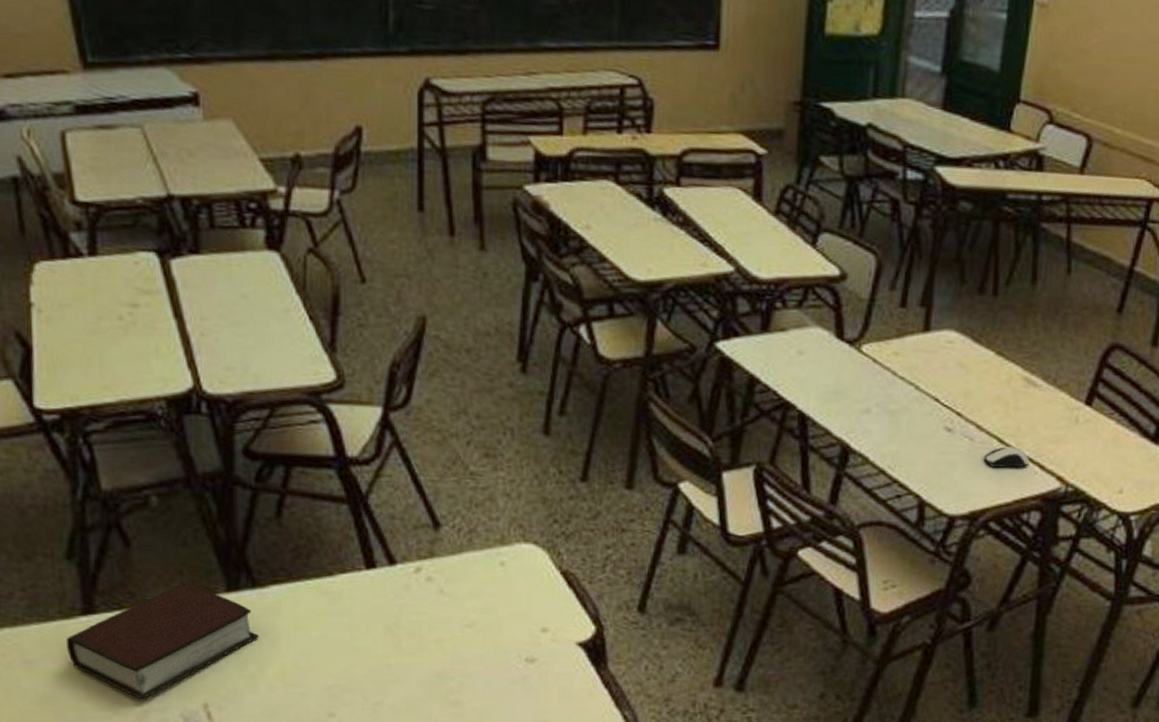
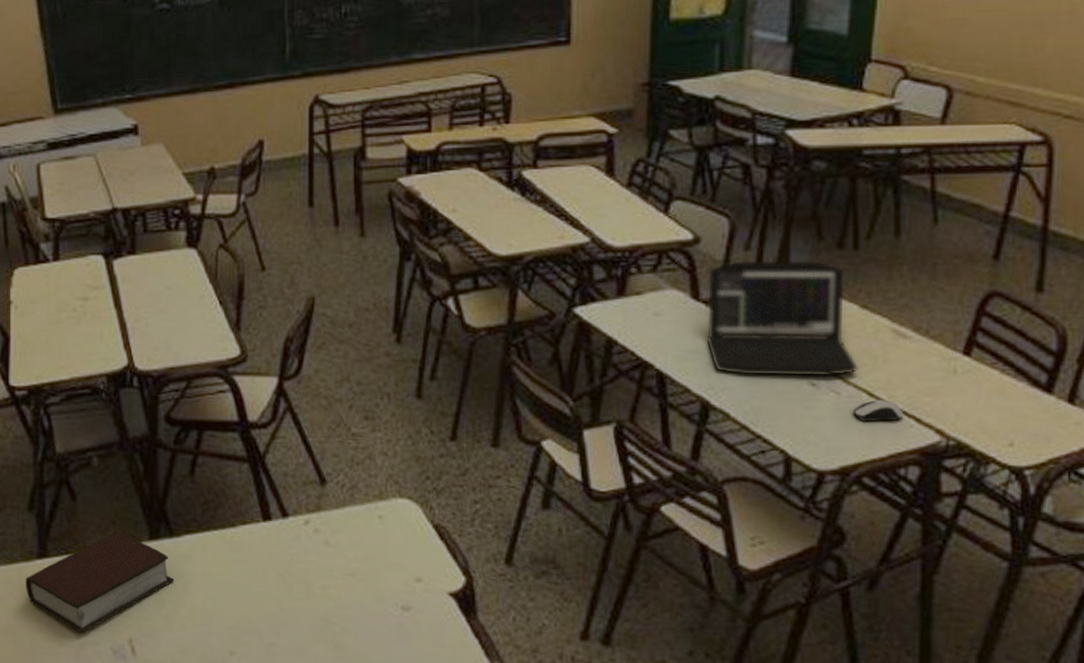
laptop: none [848,300,992,423] -> present [706,261,859,378]

